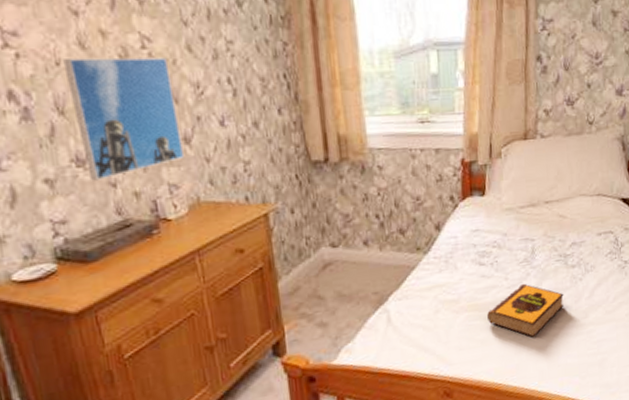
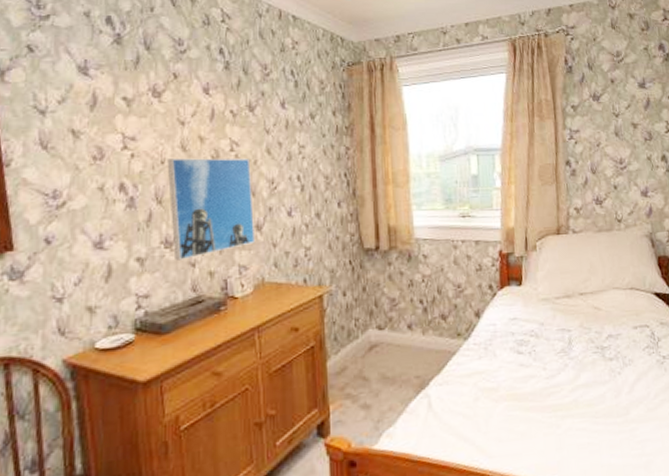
hardback book: present [487,283,564,337] -> none [526,374,603,432]

